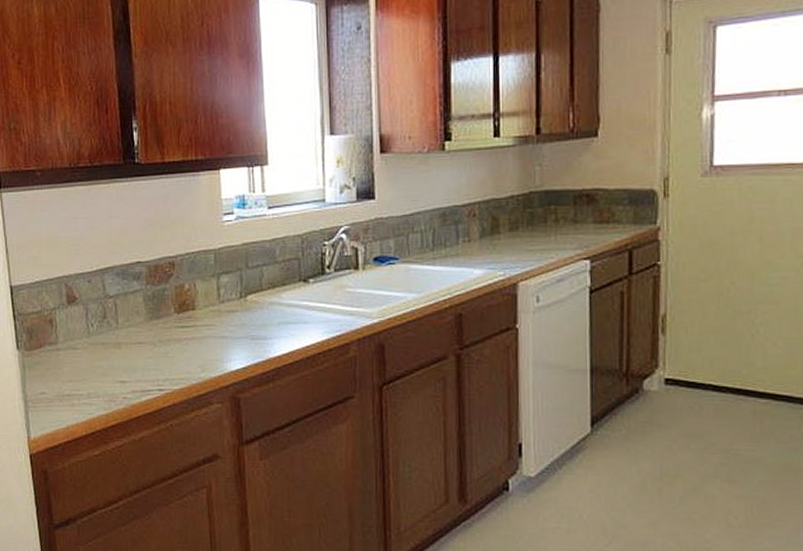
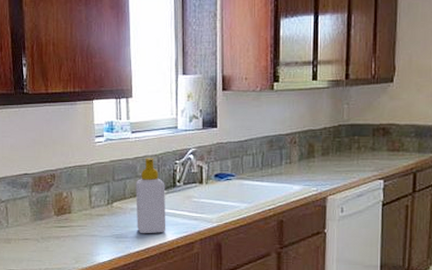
soap bottle: none [274,239,314,334] -> present [136,158,166,234]

